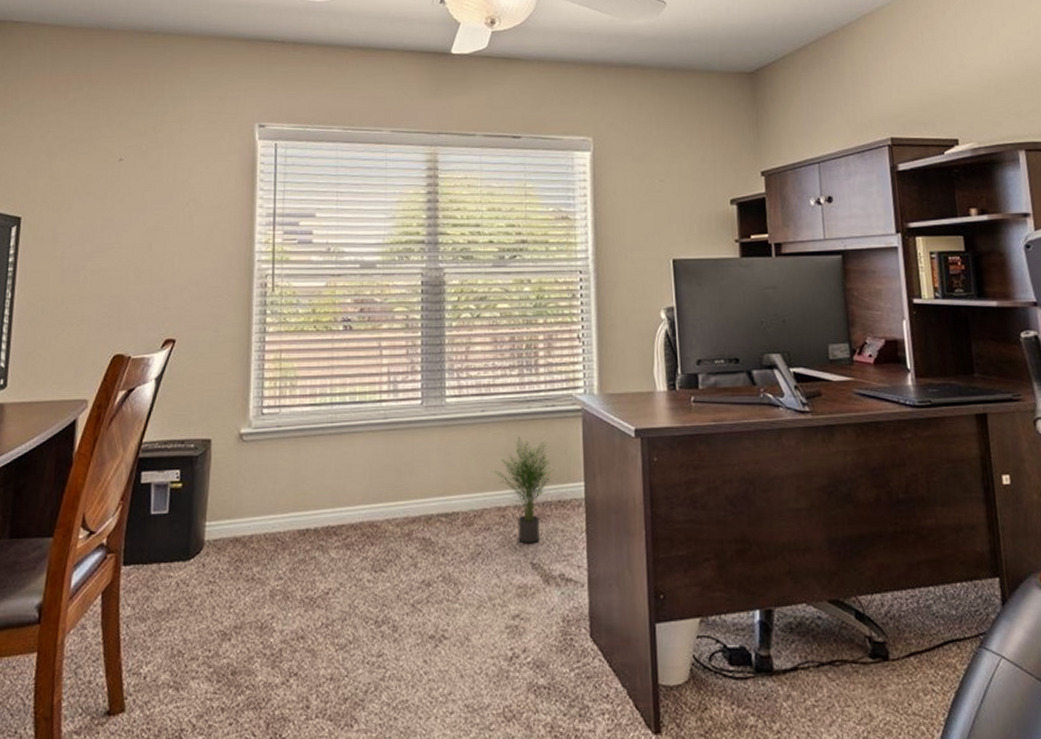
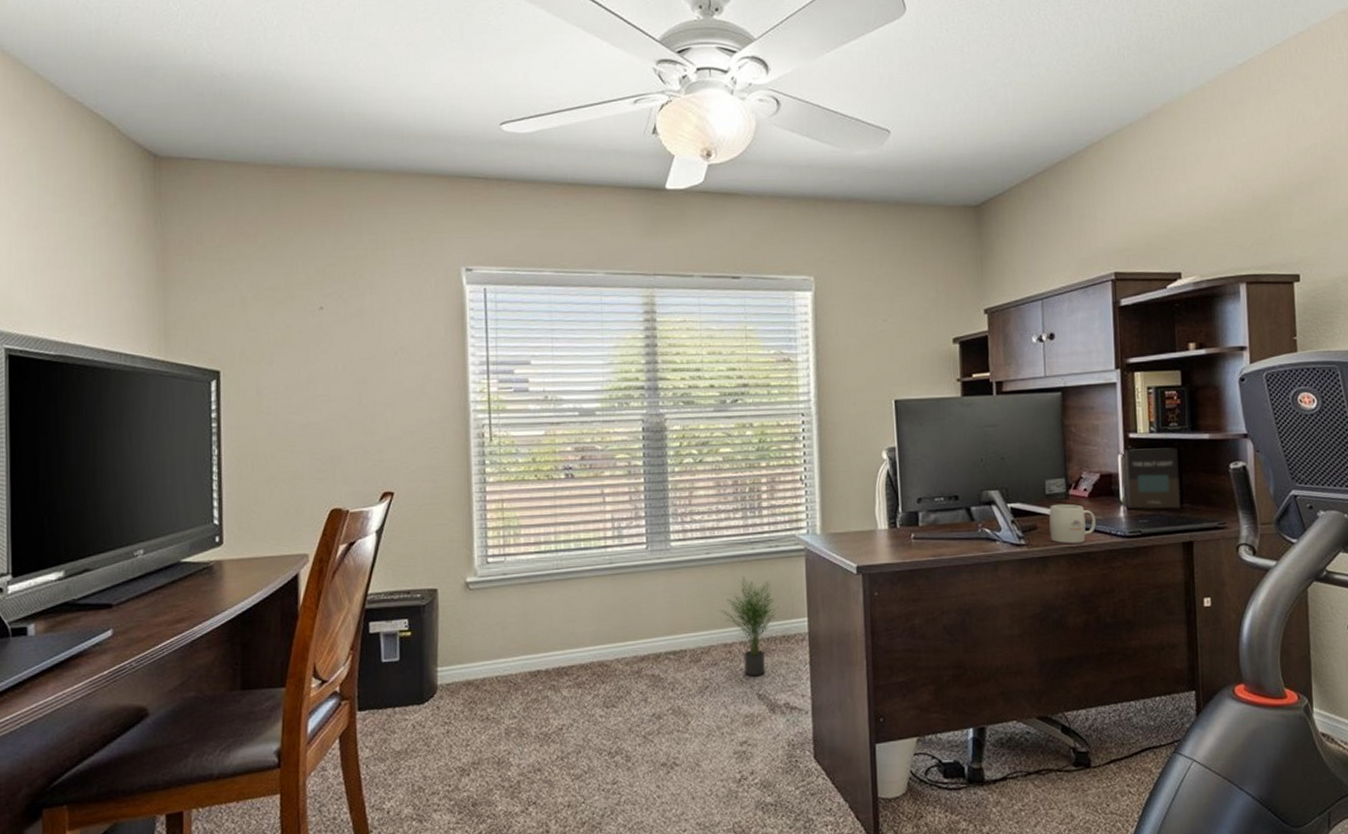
mug: none [833,370,884,414] -> present [1049,503,1097,545]
books: none [904,314,971,379] -> present [1119,448,1181,510]

